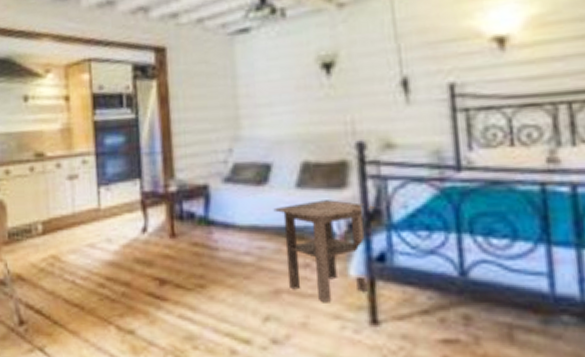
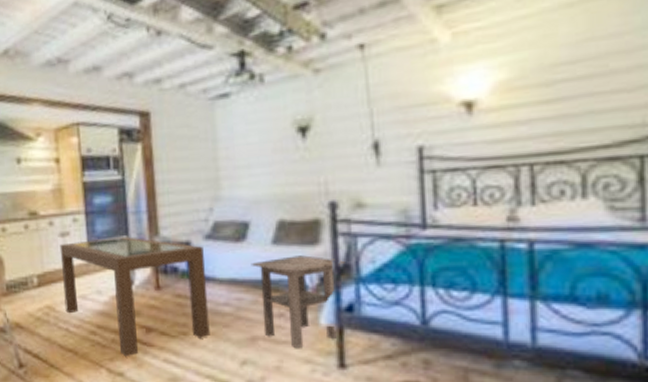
dining table: none [67,180,230,313] -> present [59,237,210,357]

